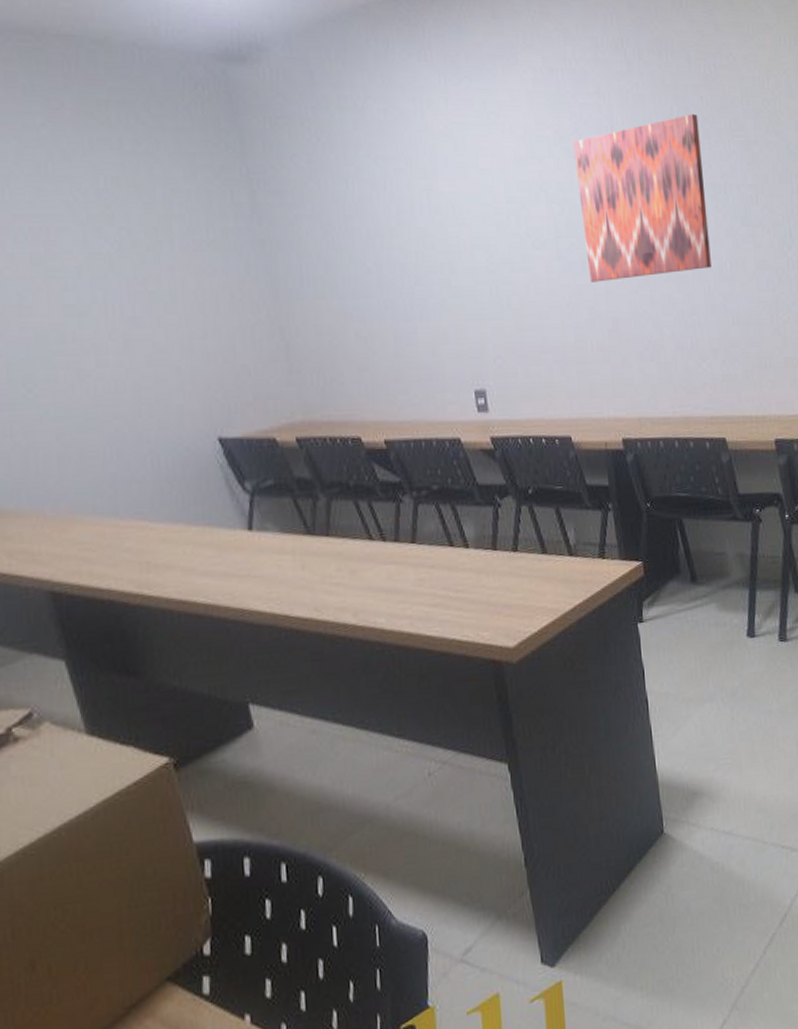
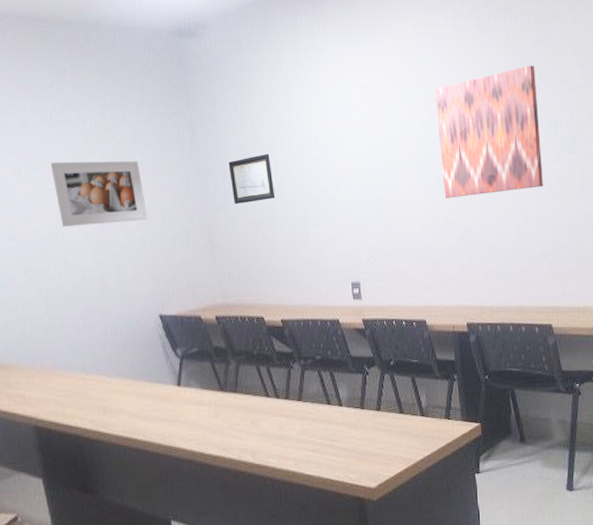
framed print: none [48,231,195,321] -> present [50,161,148,226]
wall art: none [303,222,370,289] -> present [228,153,275,204]

